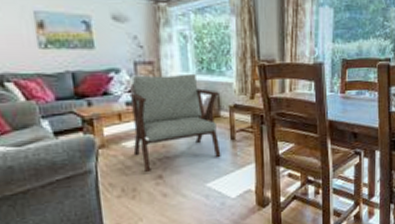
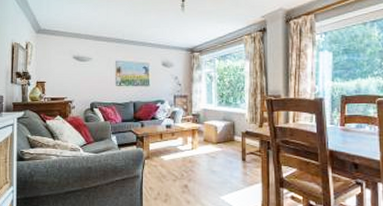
lounge chair: present [129,73,221,173] -> none [168,105,234,182]

